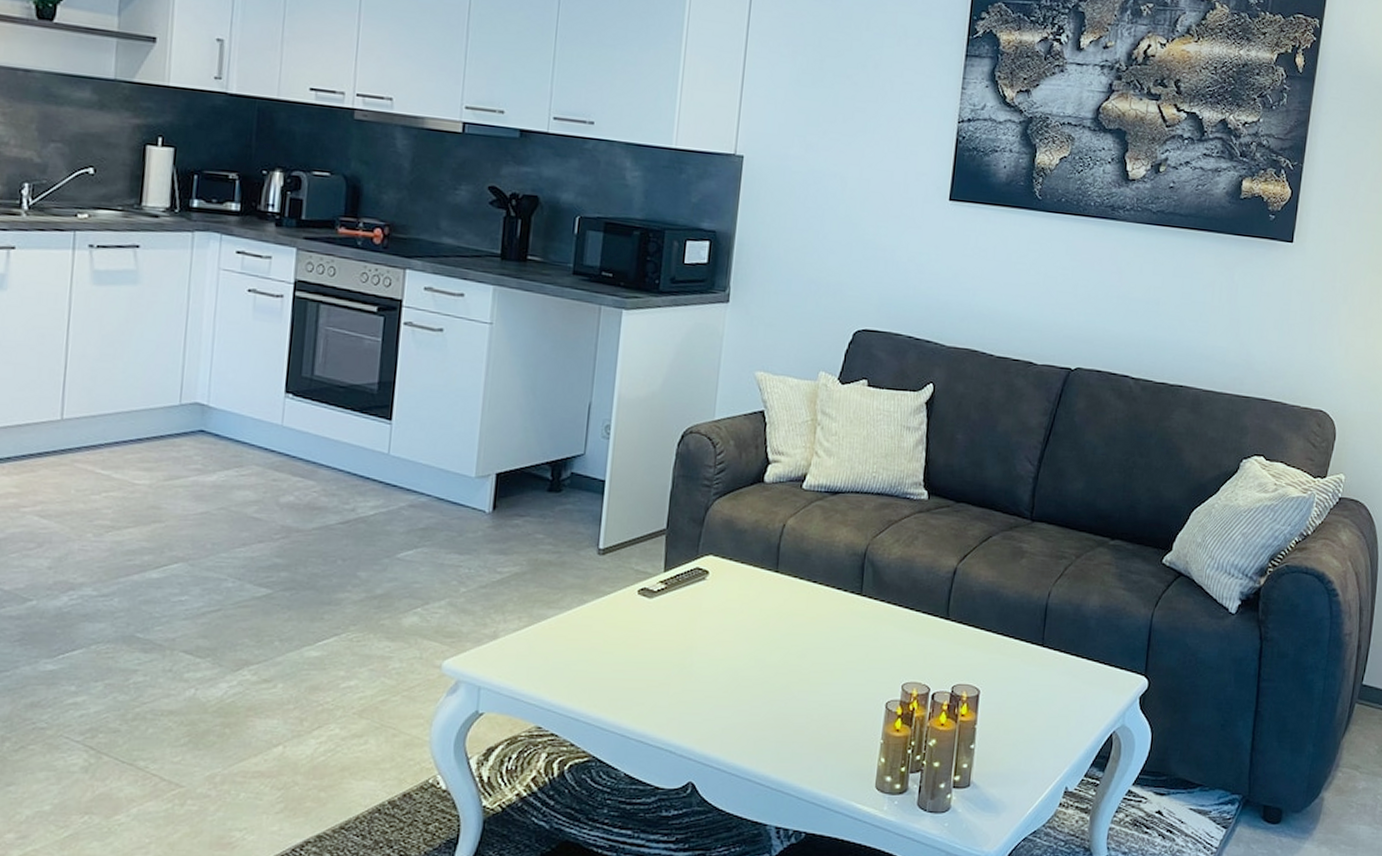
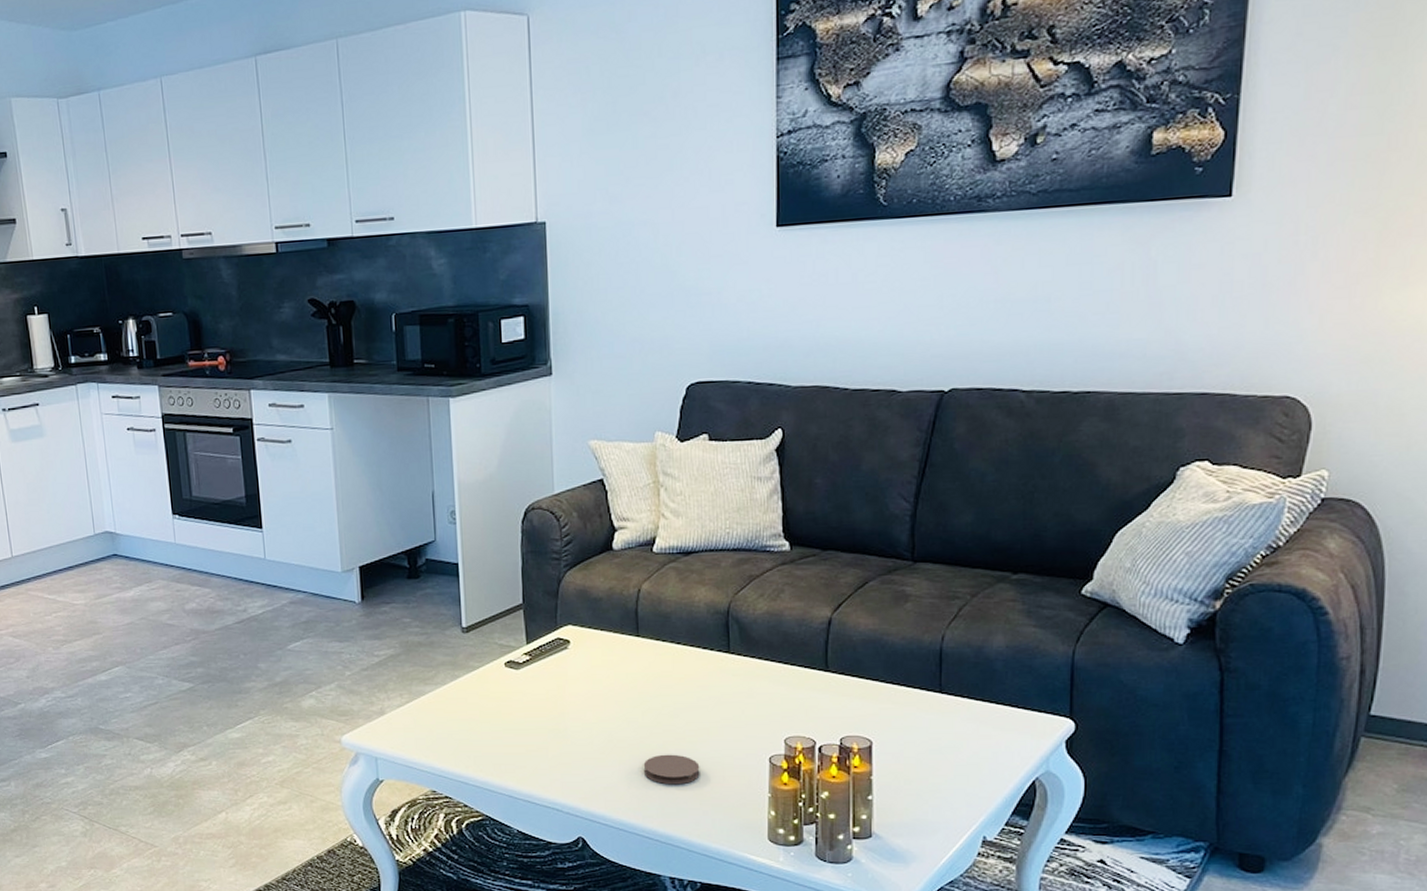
coaster: none [763,695,820,728] -> present [643,754,700,785]

